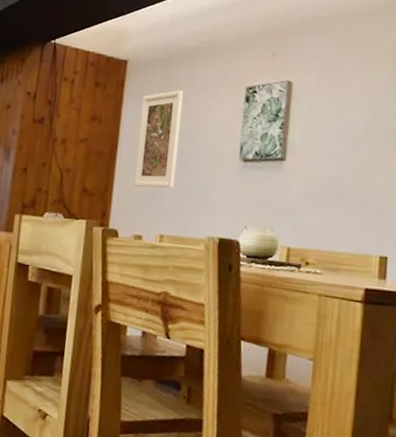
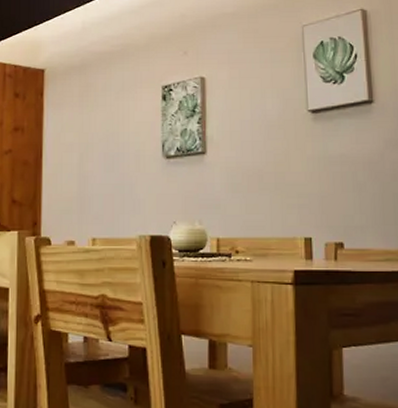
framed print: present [133,90,184,188] -> none [61,94,103,192]

